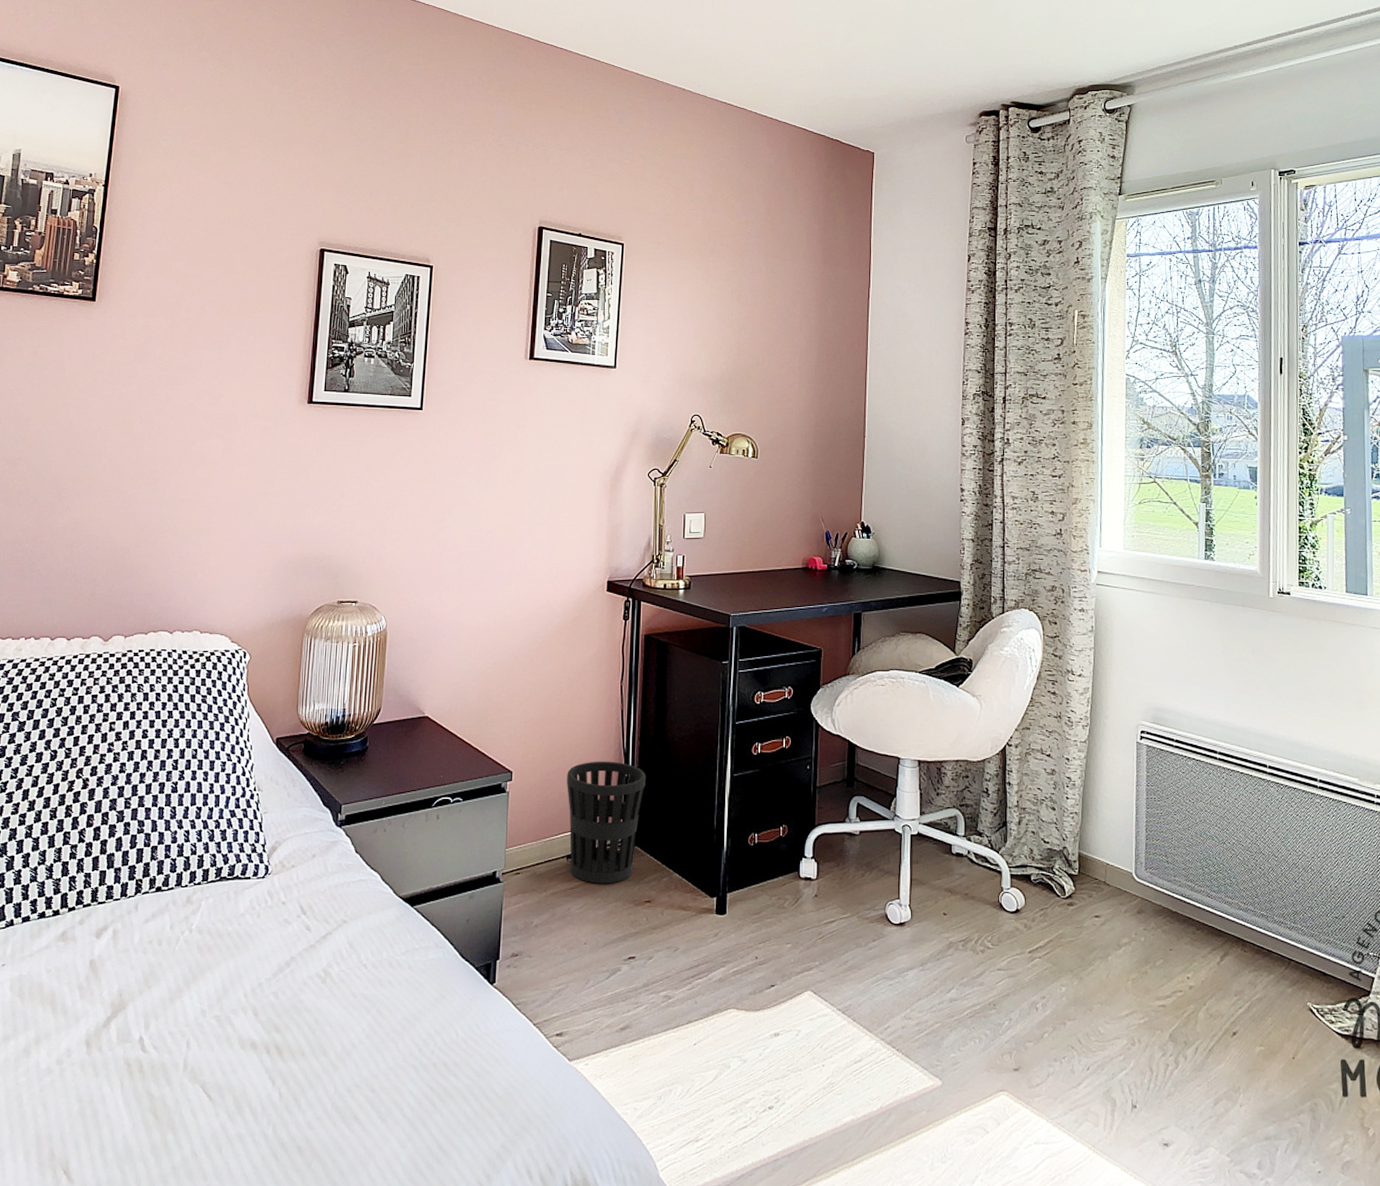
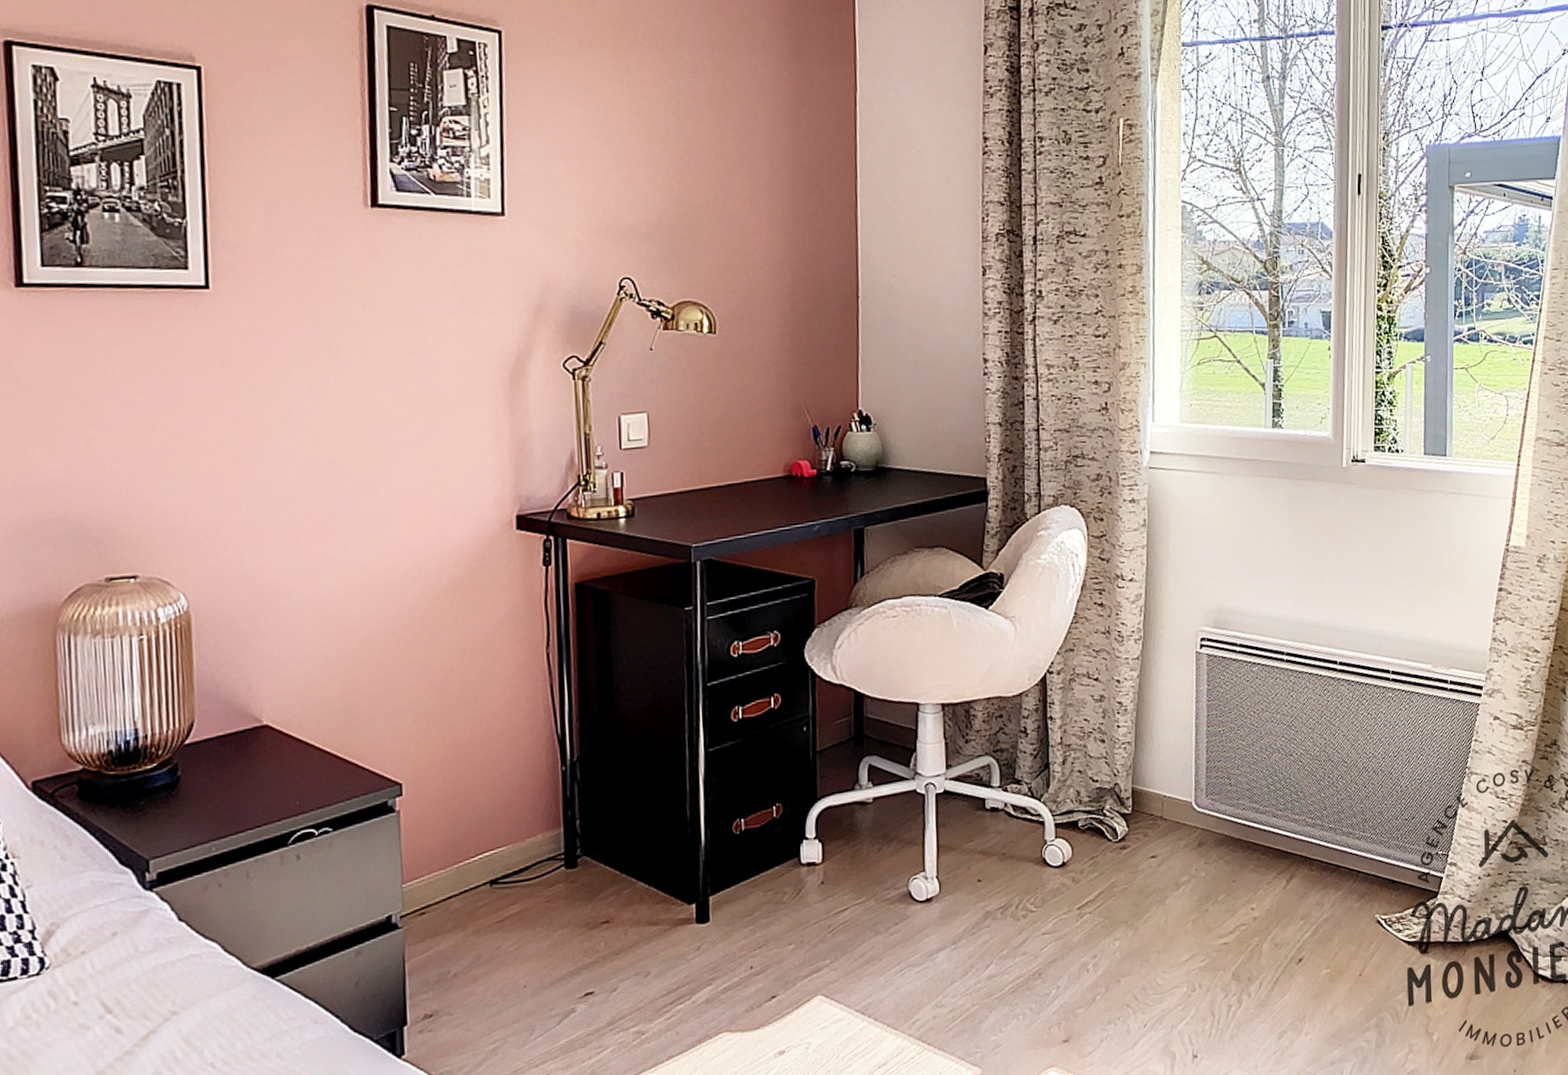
wastebasket: present [567,761,647,884] -> none [480,752,592,911]

